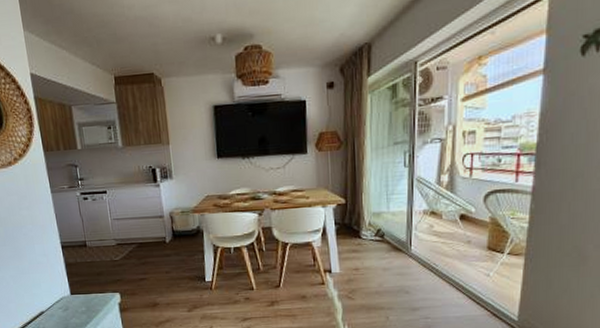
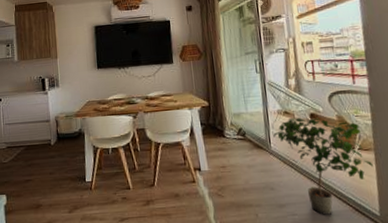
potted plant: none [415,218,521,319] -> present [273,117,374,215]

